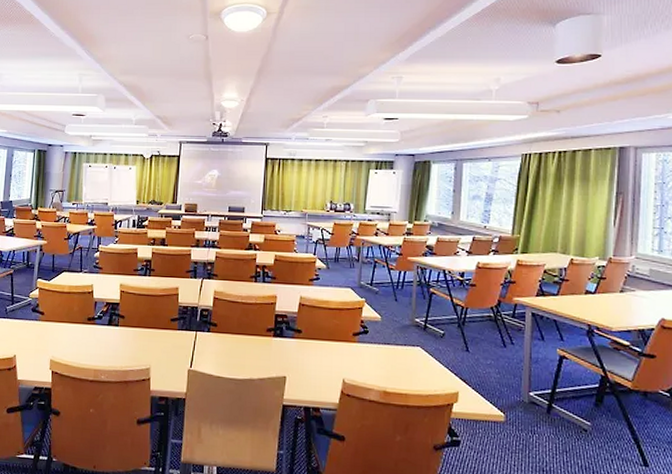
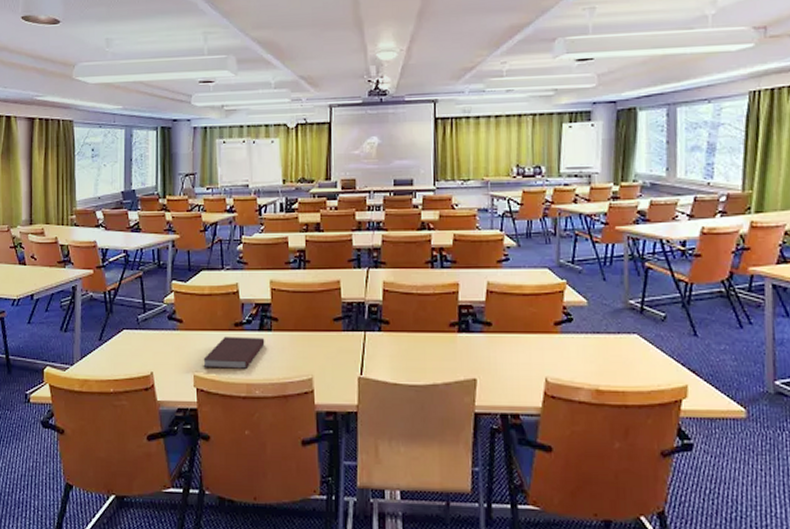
notebook: none [59,328,112,357] -> present [203,336,265,369]

